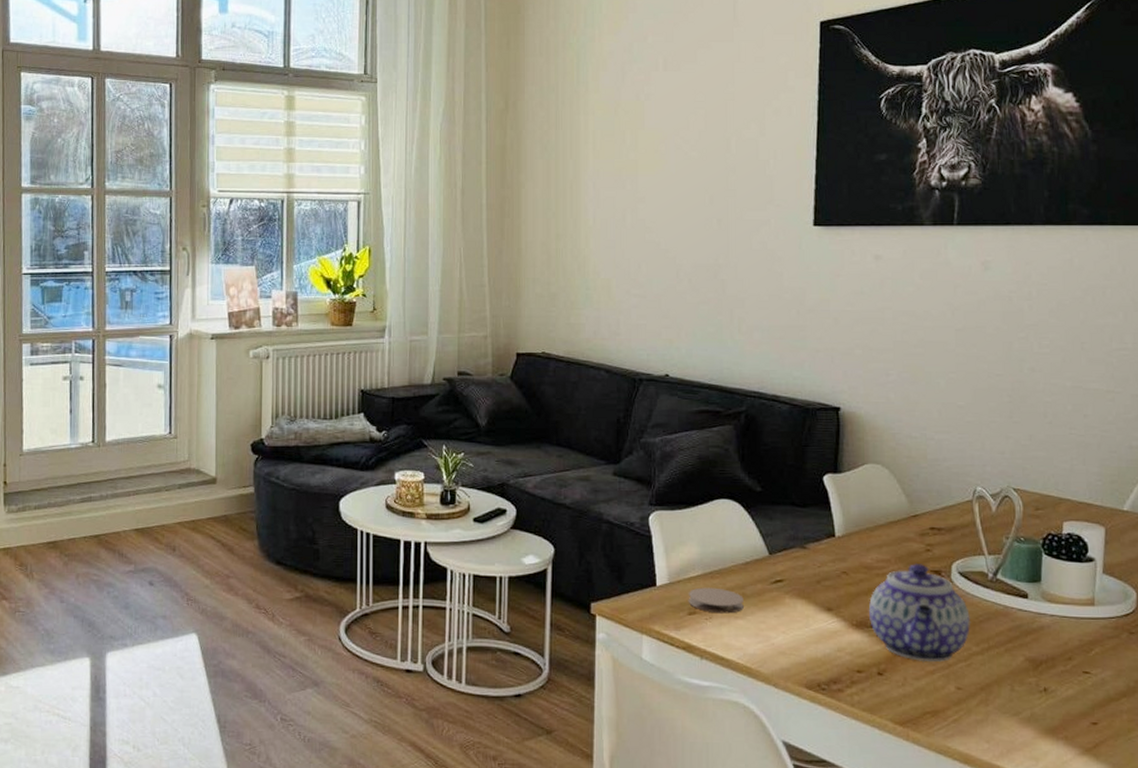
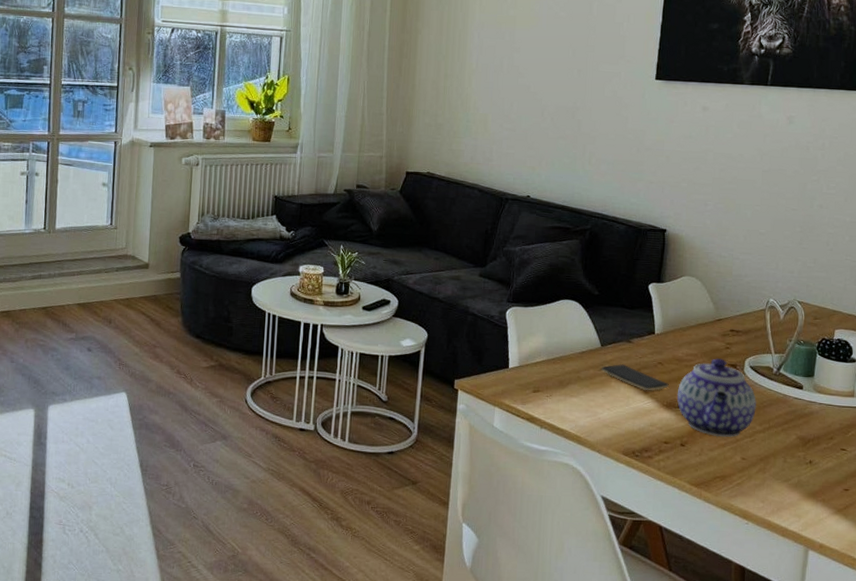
coaster: present [688,587,744,614] -> none [533,370,578,393]
smartphone: none [772,576,857,608] -> present [602,364,669,391]

